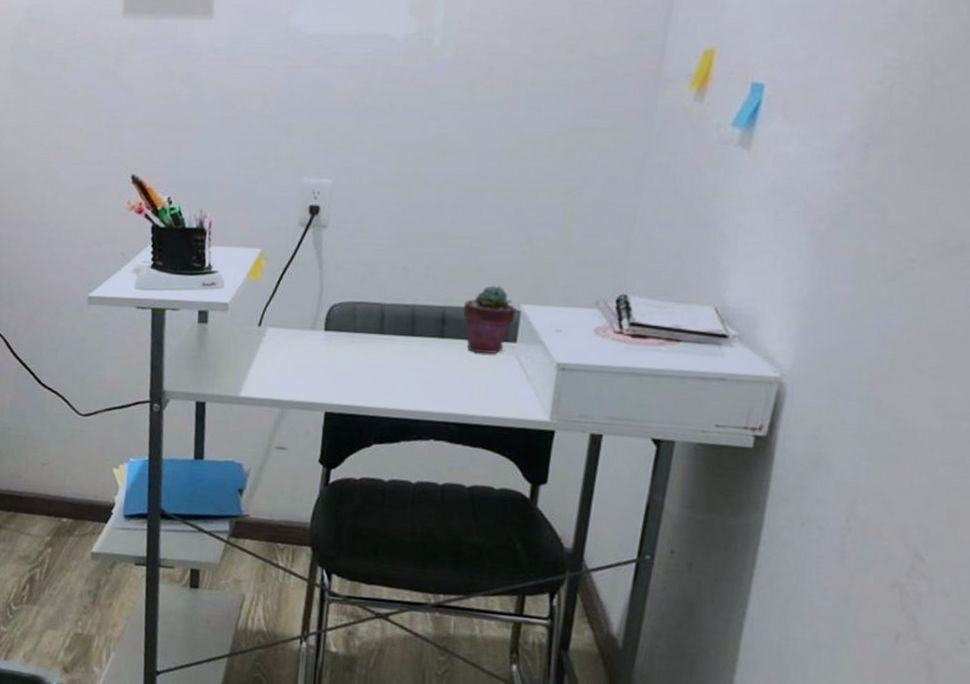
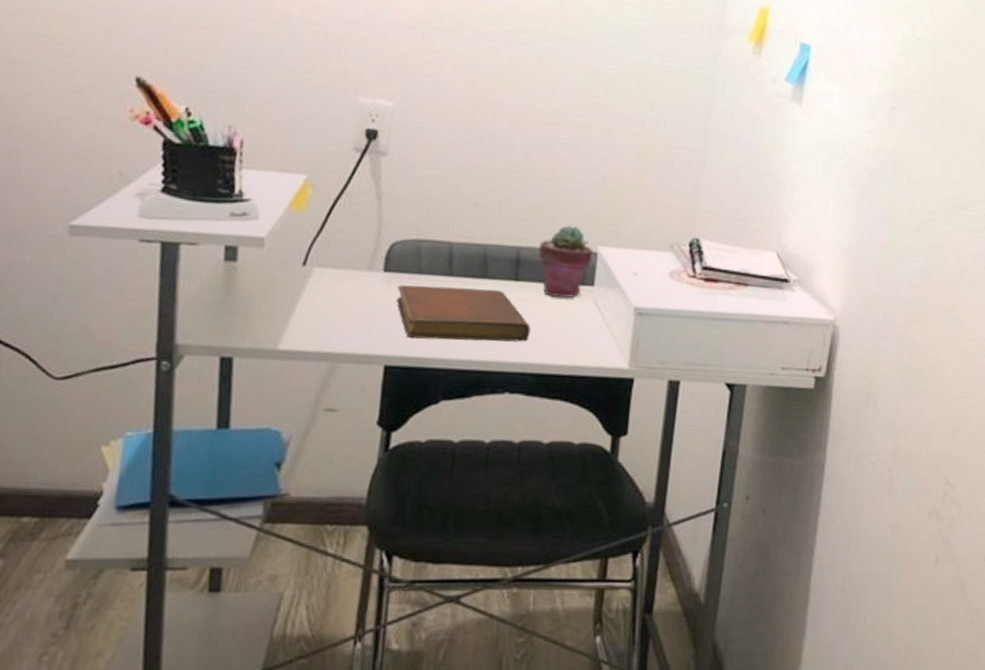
notebook: none [335,342,455,394] -> present [396,285,531,342]

